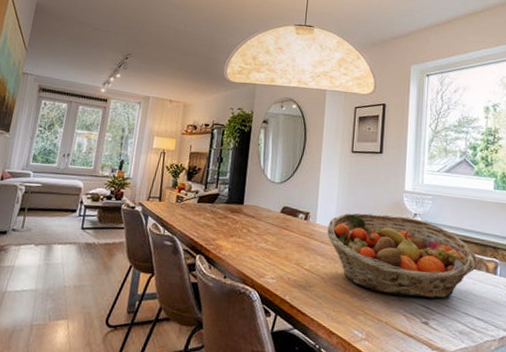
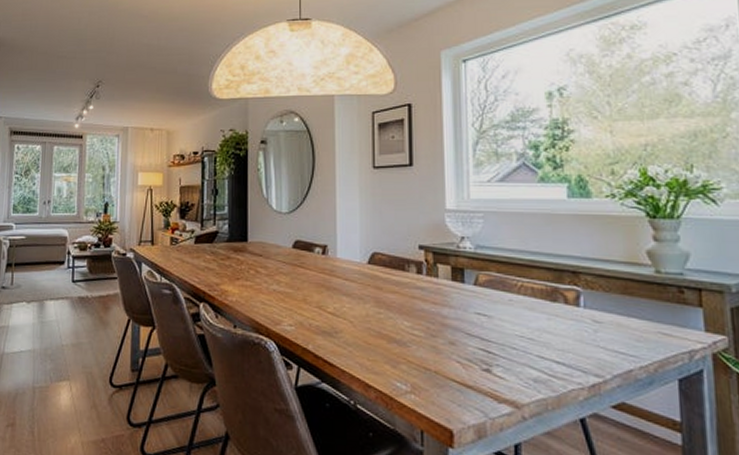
fruit basket: present [327,212,477,299] -> none [352,241,552,340]

